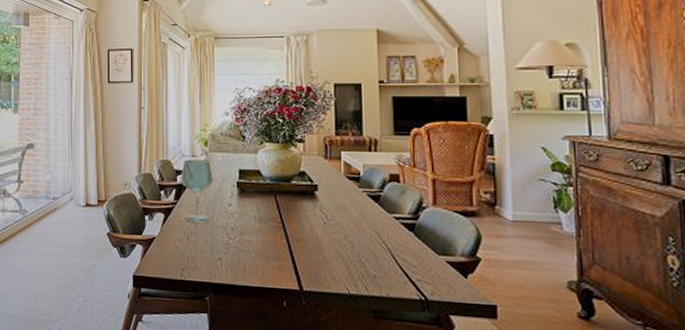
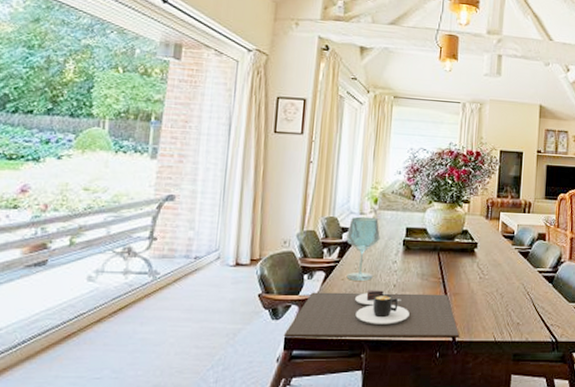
place setting: none [132,231,306,287] -> present [283,289,459,338]

